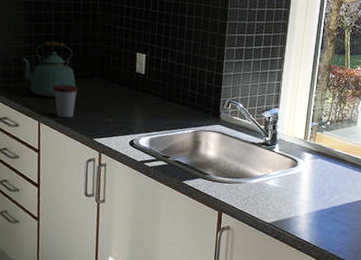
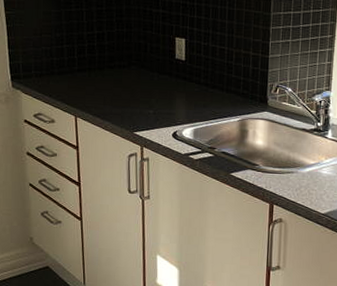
kettle: present [22,41,76,97] -> none [54,29,112,90]
cup: present [53,80,79,118] -> none [88,71,116,111]

